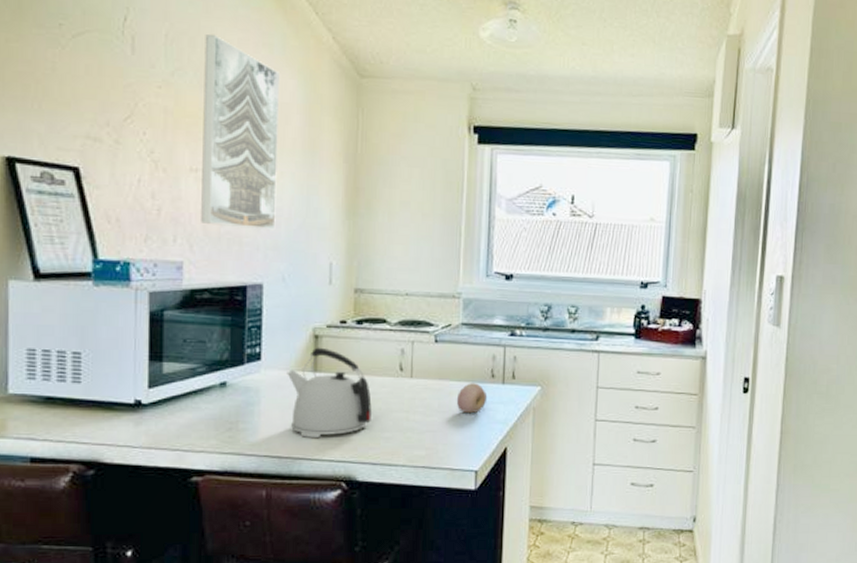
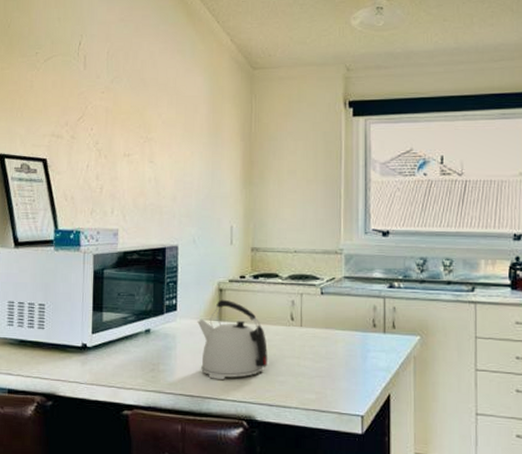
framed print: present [201,34,279,230] -> none [132,47,190,200]
fruit: present [456,383,488,414] -> none [341,332,370,361]

